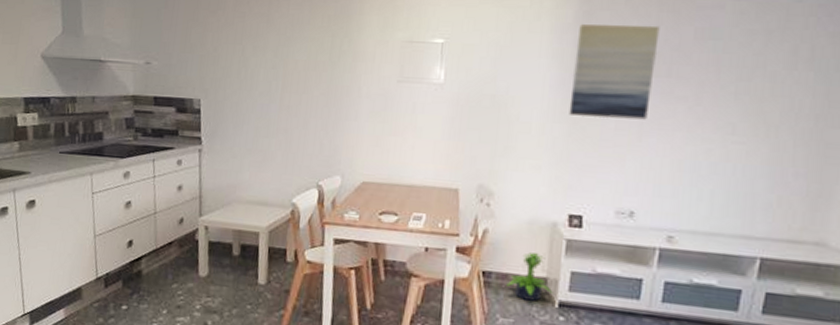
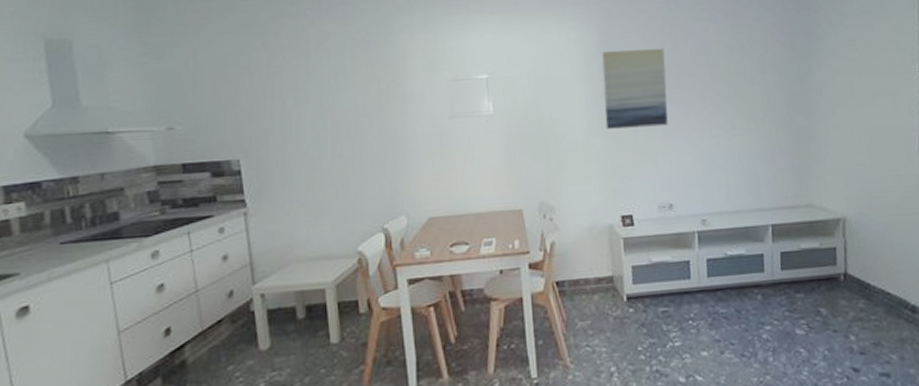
potted plant: present [506,252,553,301] -> none [579,256,620,301]

